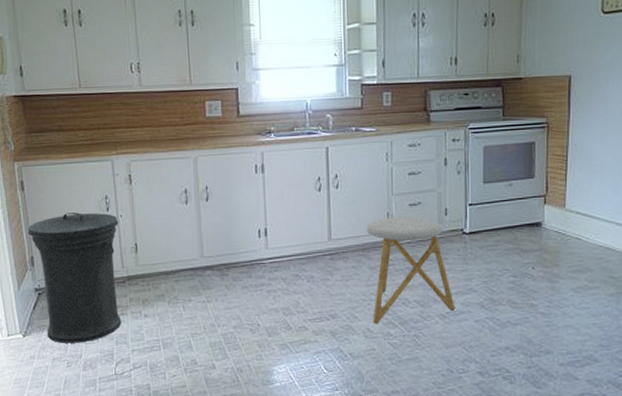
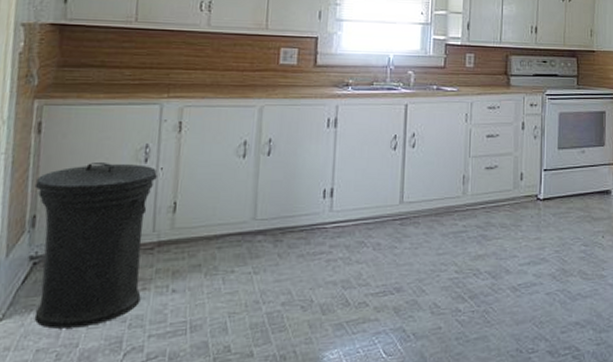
stool: present [366,216,456,324] -> none [440,180,527,298]

